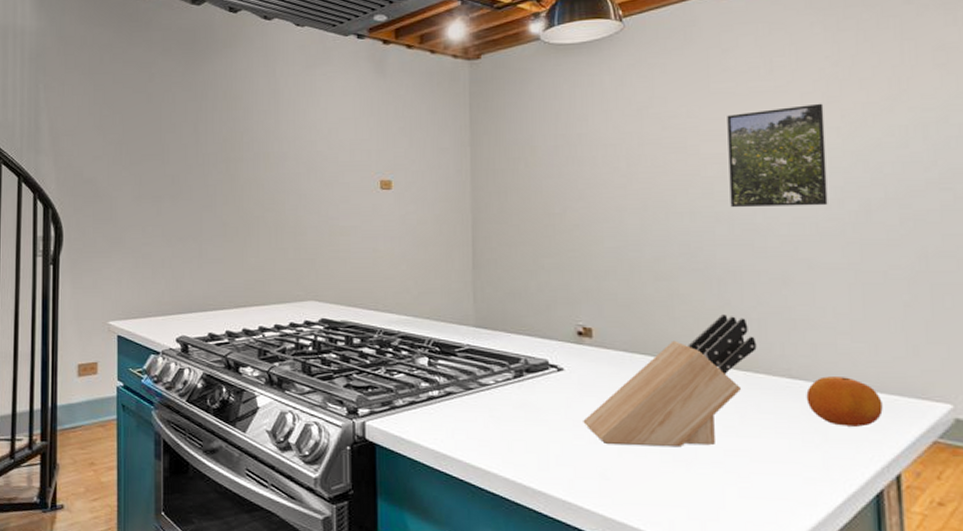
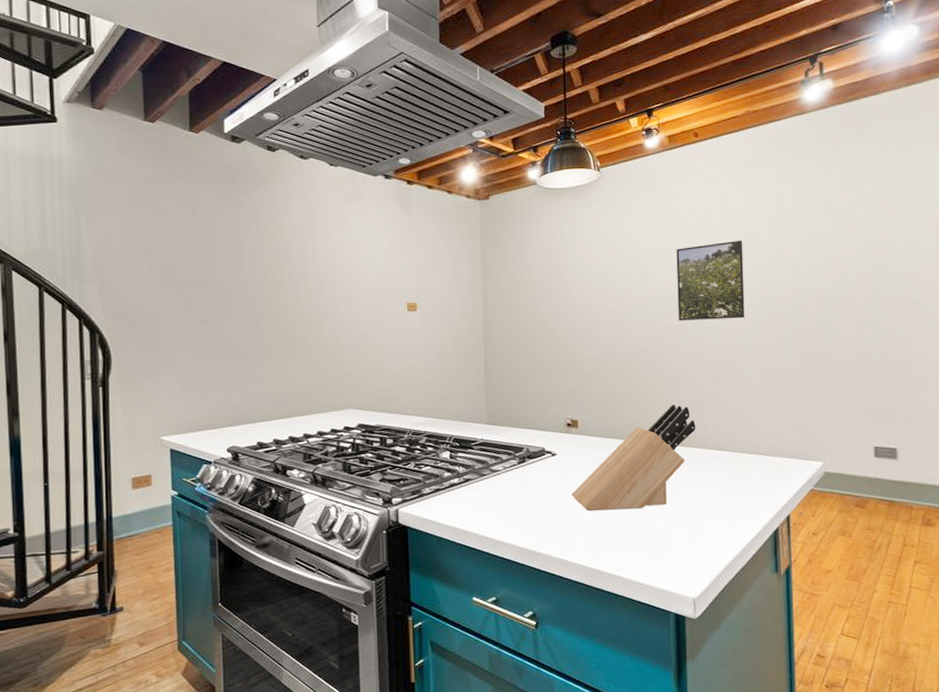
fruit: present [806,376,883,427] -> none [729,447,779,483]

